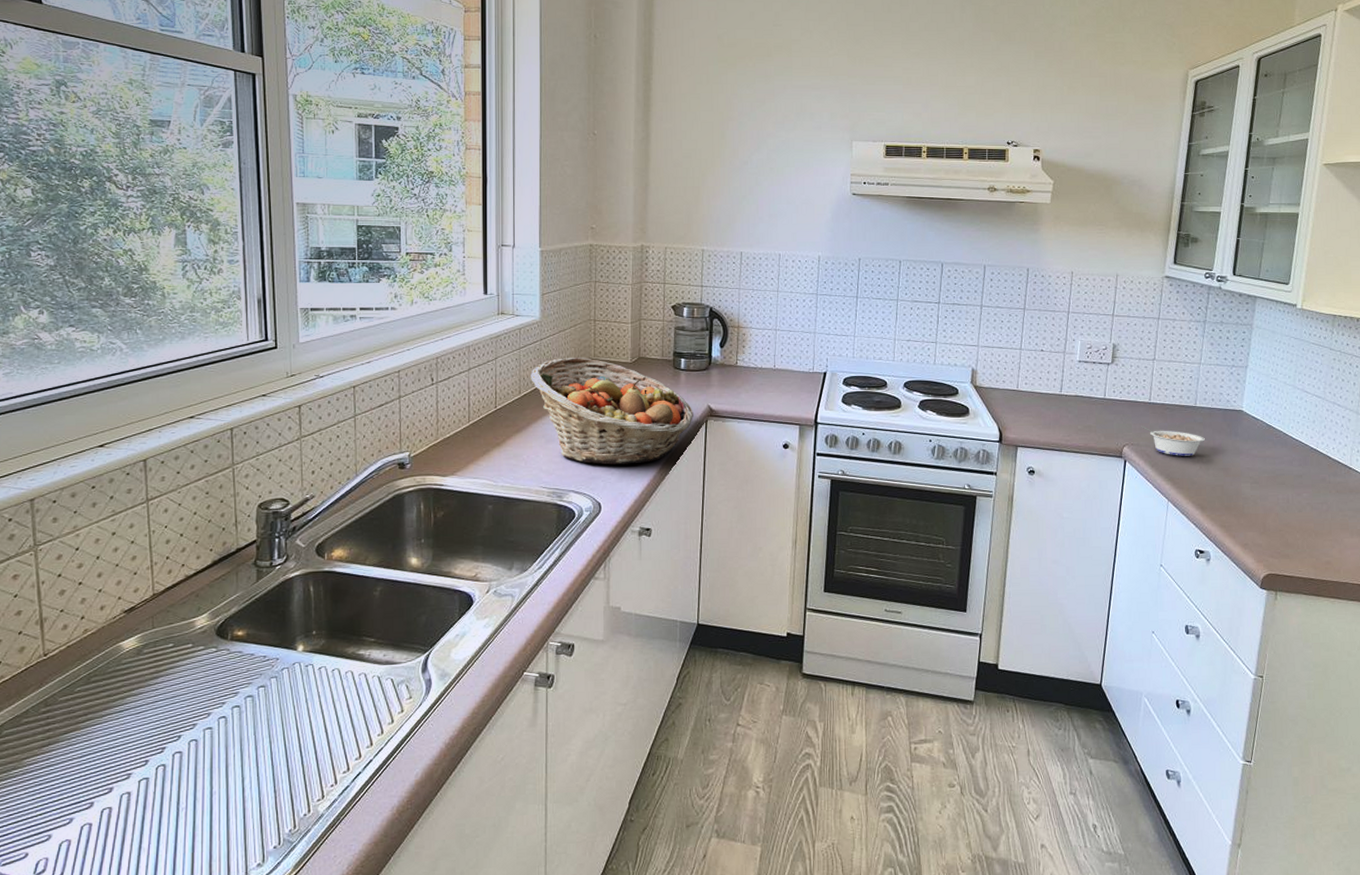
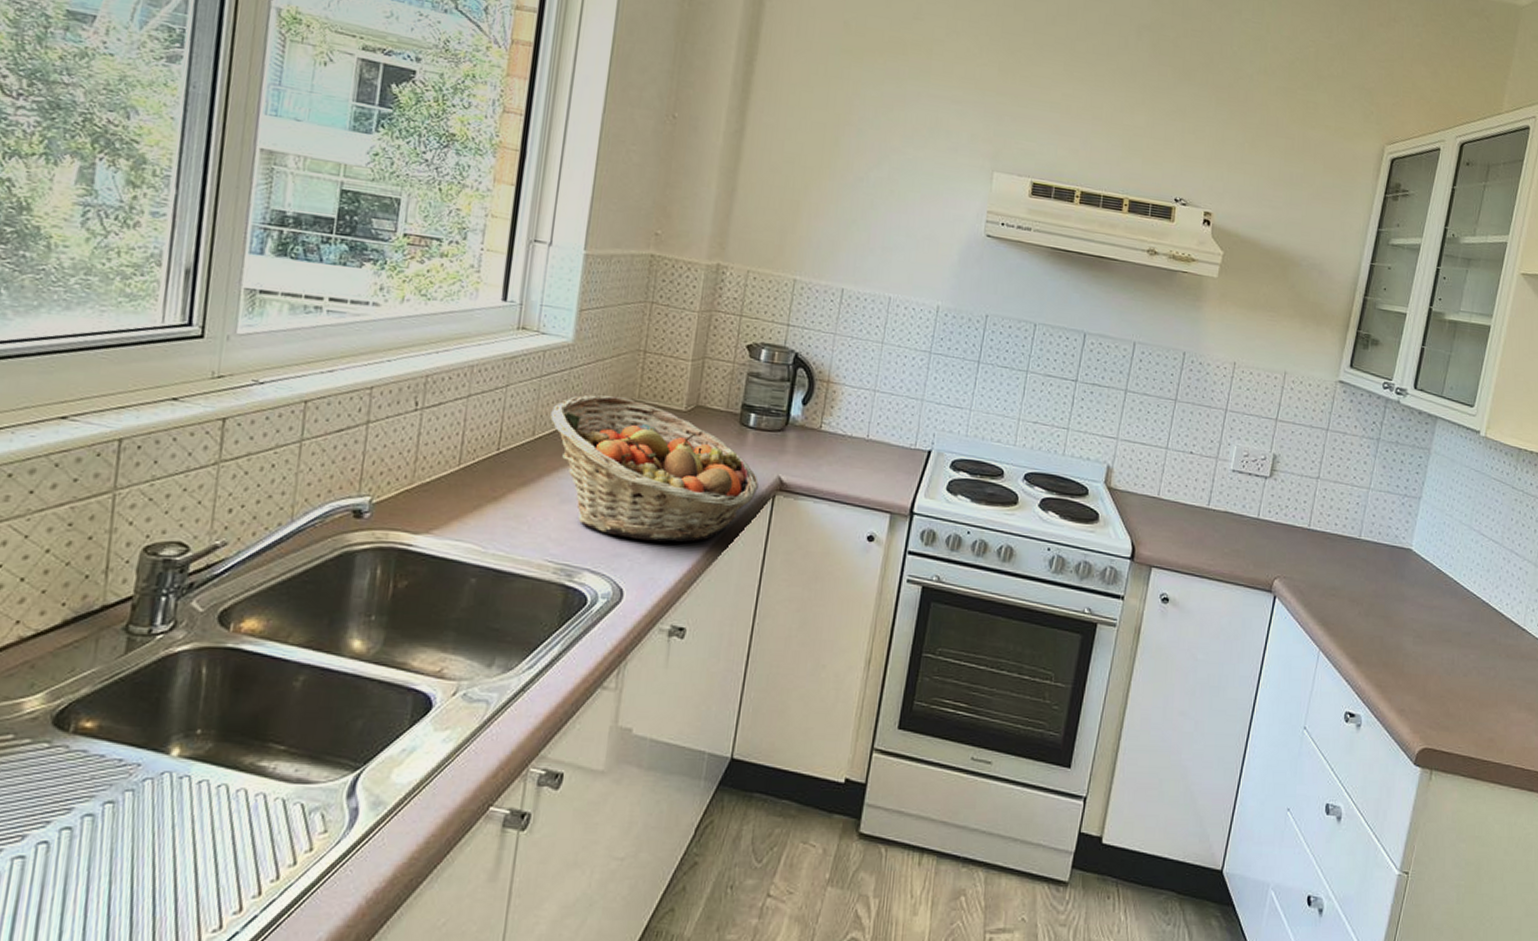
legume: present [1141,426,1205,456] -> none [1296,556,1367,598]

